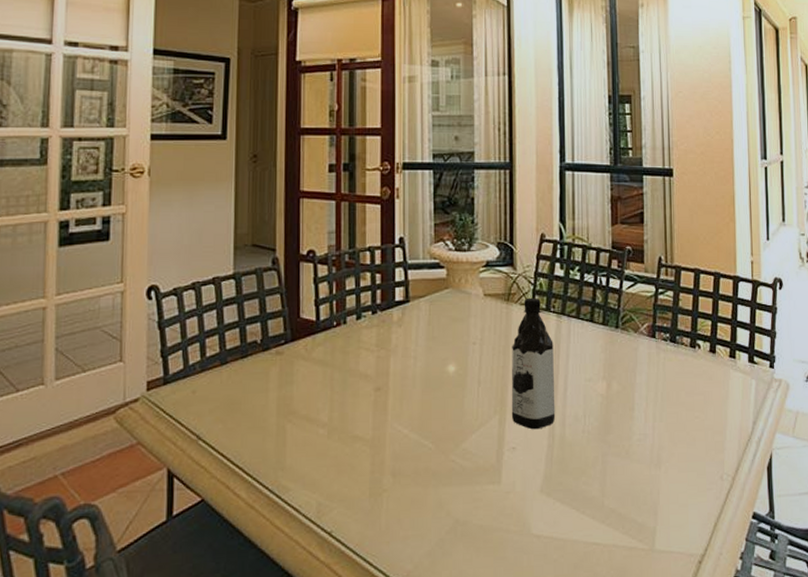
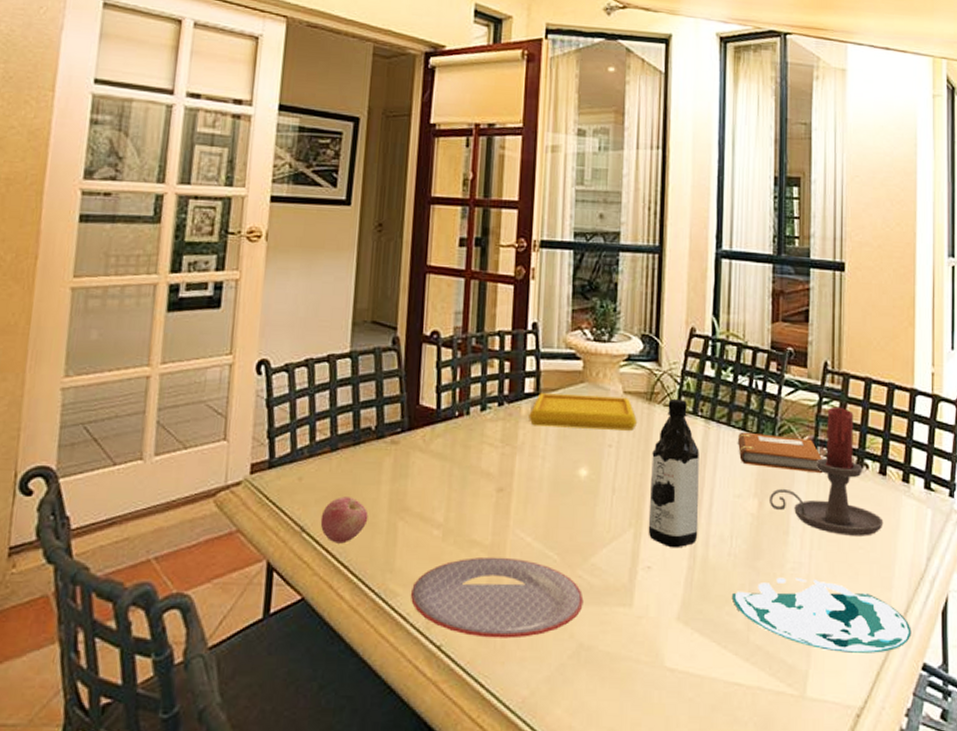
apple: none [215,405,259,448] -> present [320,496,369,544]
plate: none [302,449,457,522] -> present [411,557,584,639]
serving tray: none [400,299,497,330] -> present [529,393,637,431]
notebook: none [587,323,661,356] -> present [738,432,822,474]
plate: none [587,447,742,509] -> present [731,577,912,653]
candle holder: none [616,296,715,408] -> present [770,406,884,536]

